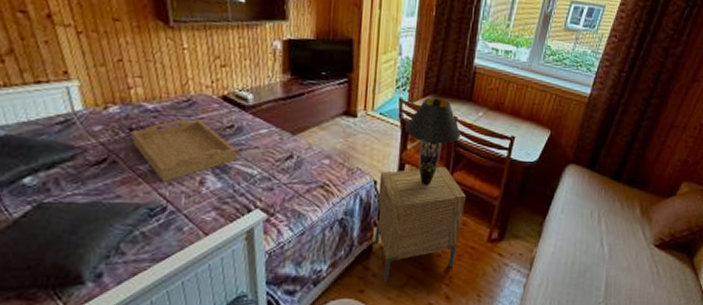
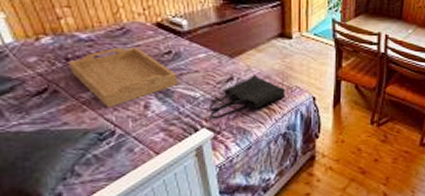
tote bag: none [264,153,346,200] -> present [208,74,285,119]
nightstand: present [374,166,466,282] -> none [317,81,399,185]
table lamp: present [404,97,462,185] -> none [339,17,393,99]

